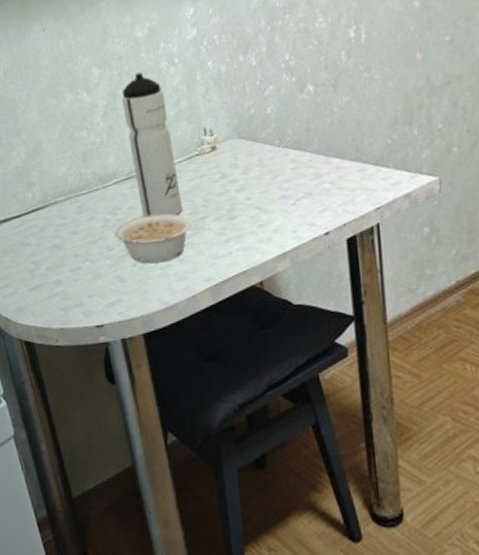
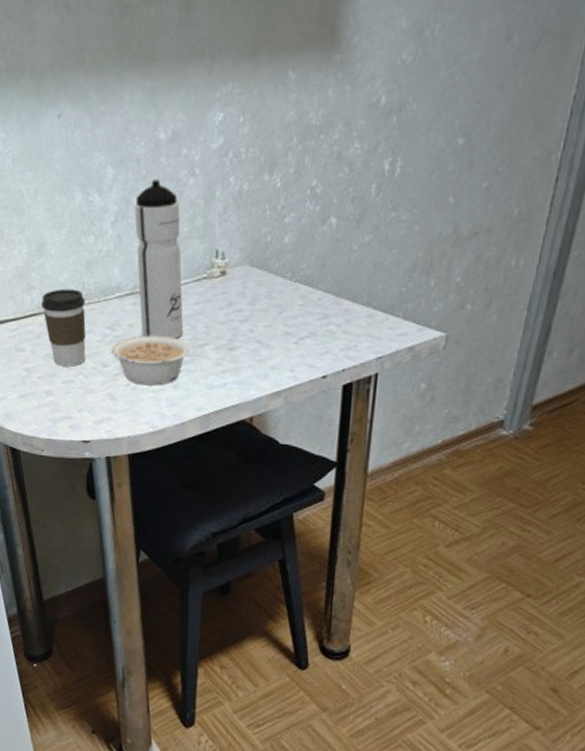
coffee cup: none [42,180,91,255] -> present [41,289,86,367]

